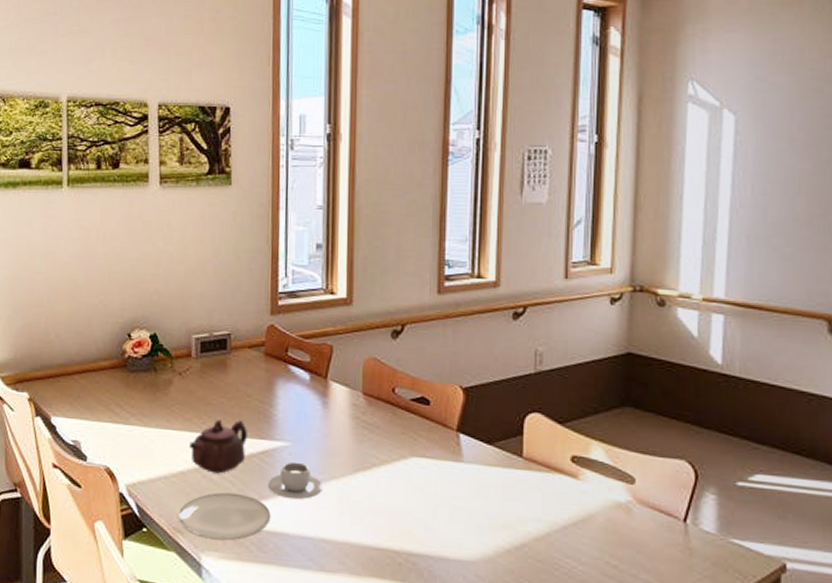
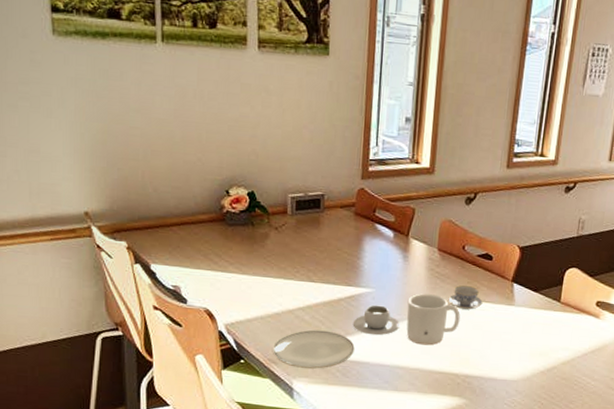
teapot: present [189,419,247,474] -> none [284,268,337,315]
mug: none [330,447,396,513] -> present [406,293,460,345]
teacup: none [379,436,423,468] -> present [448,285,483,310]

